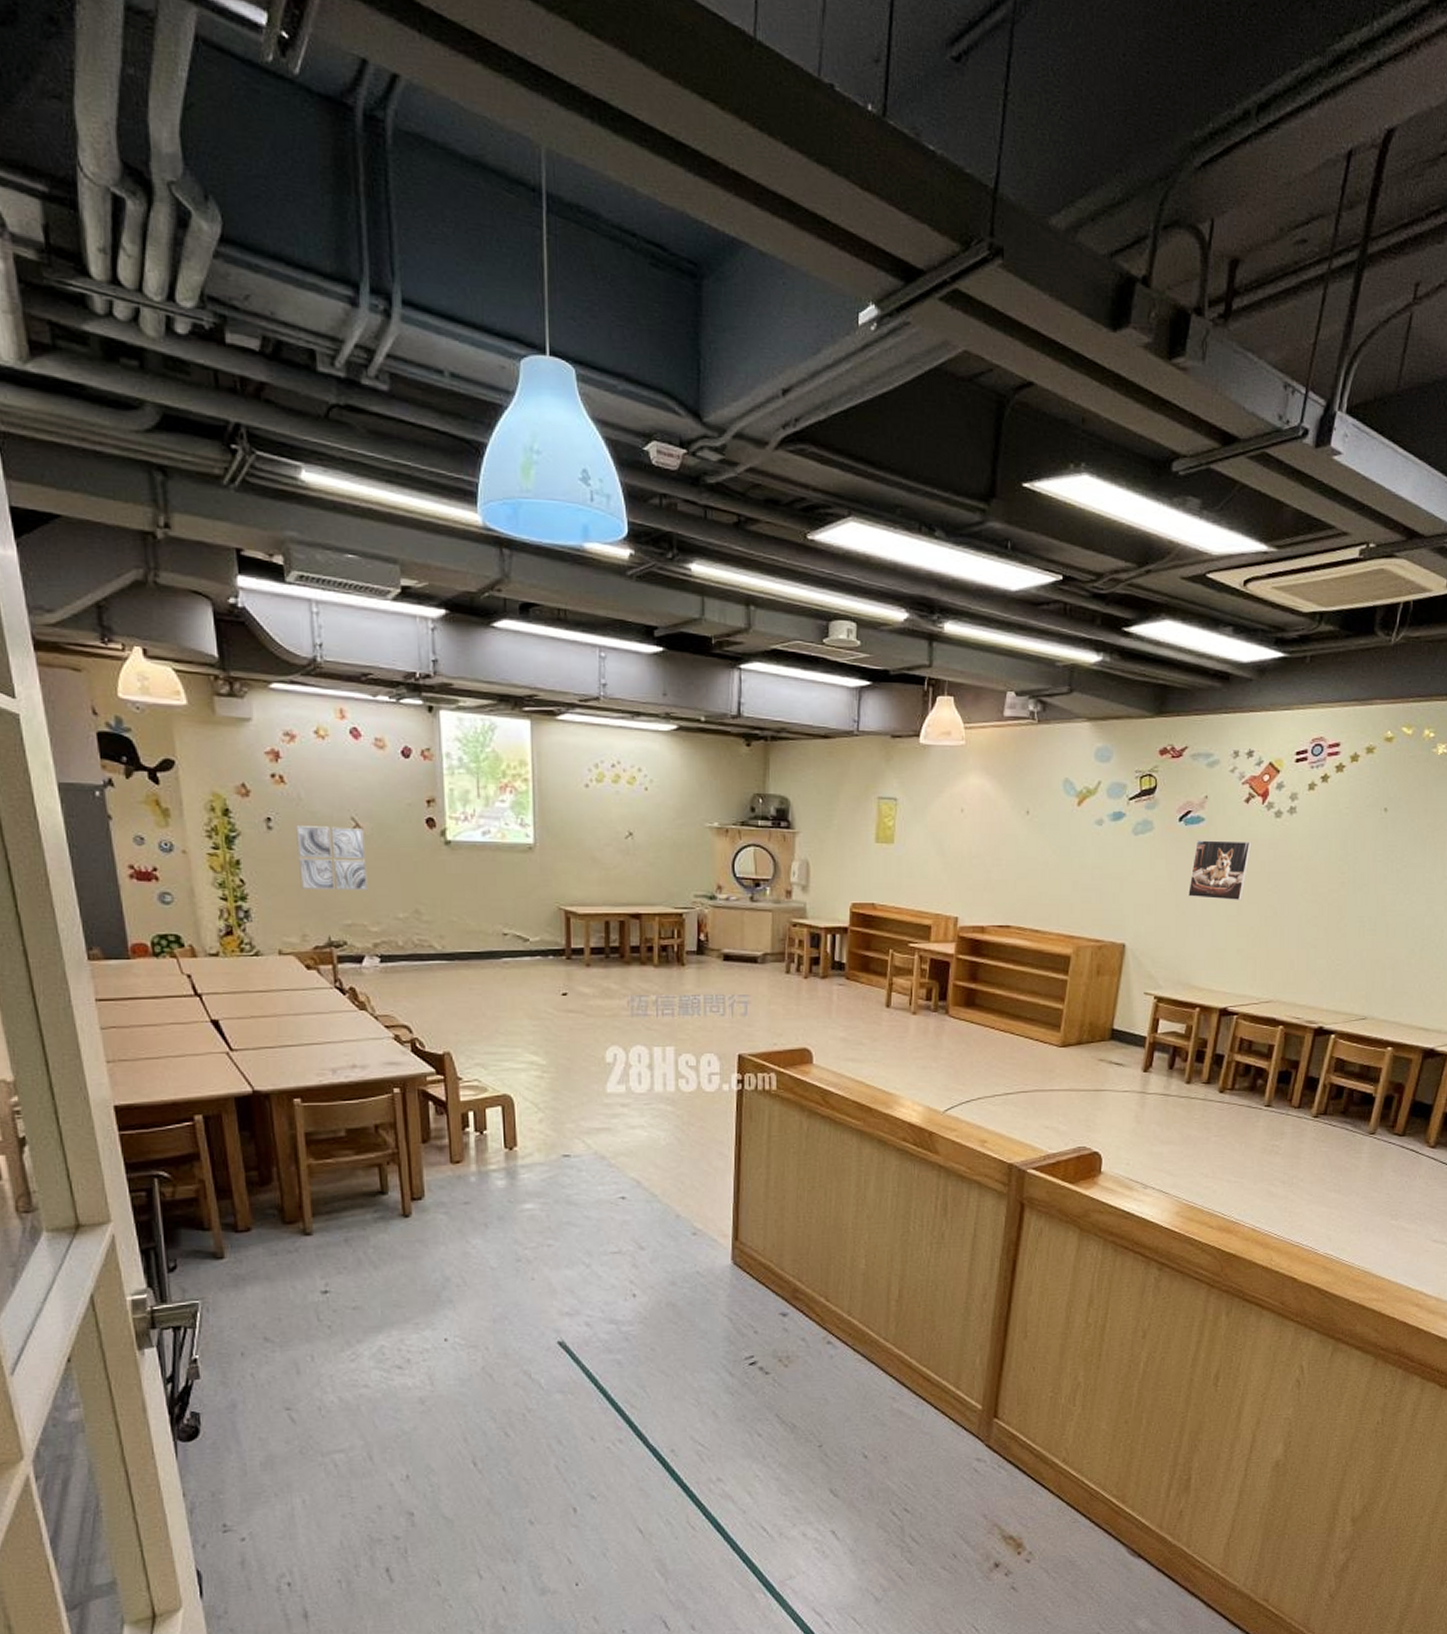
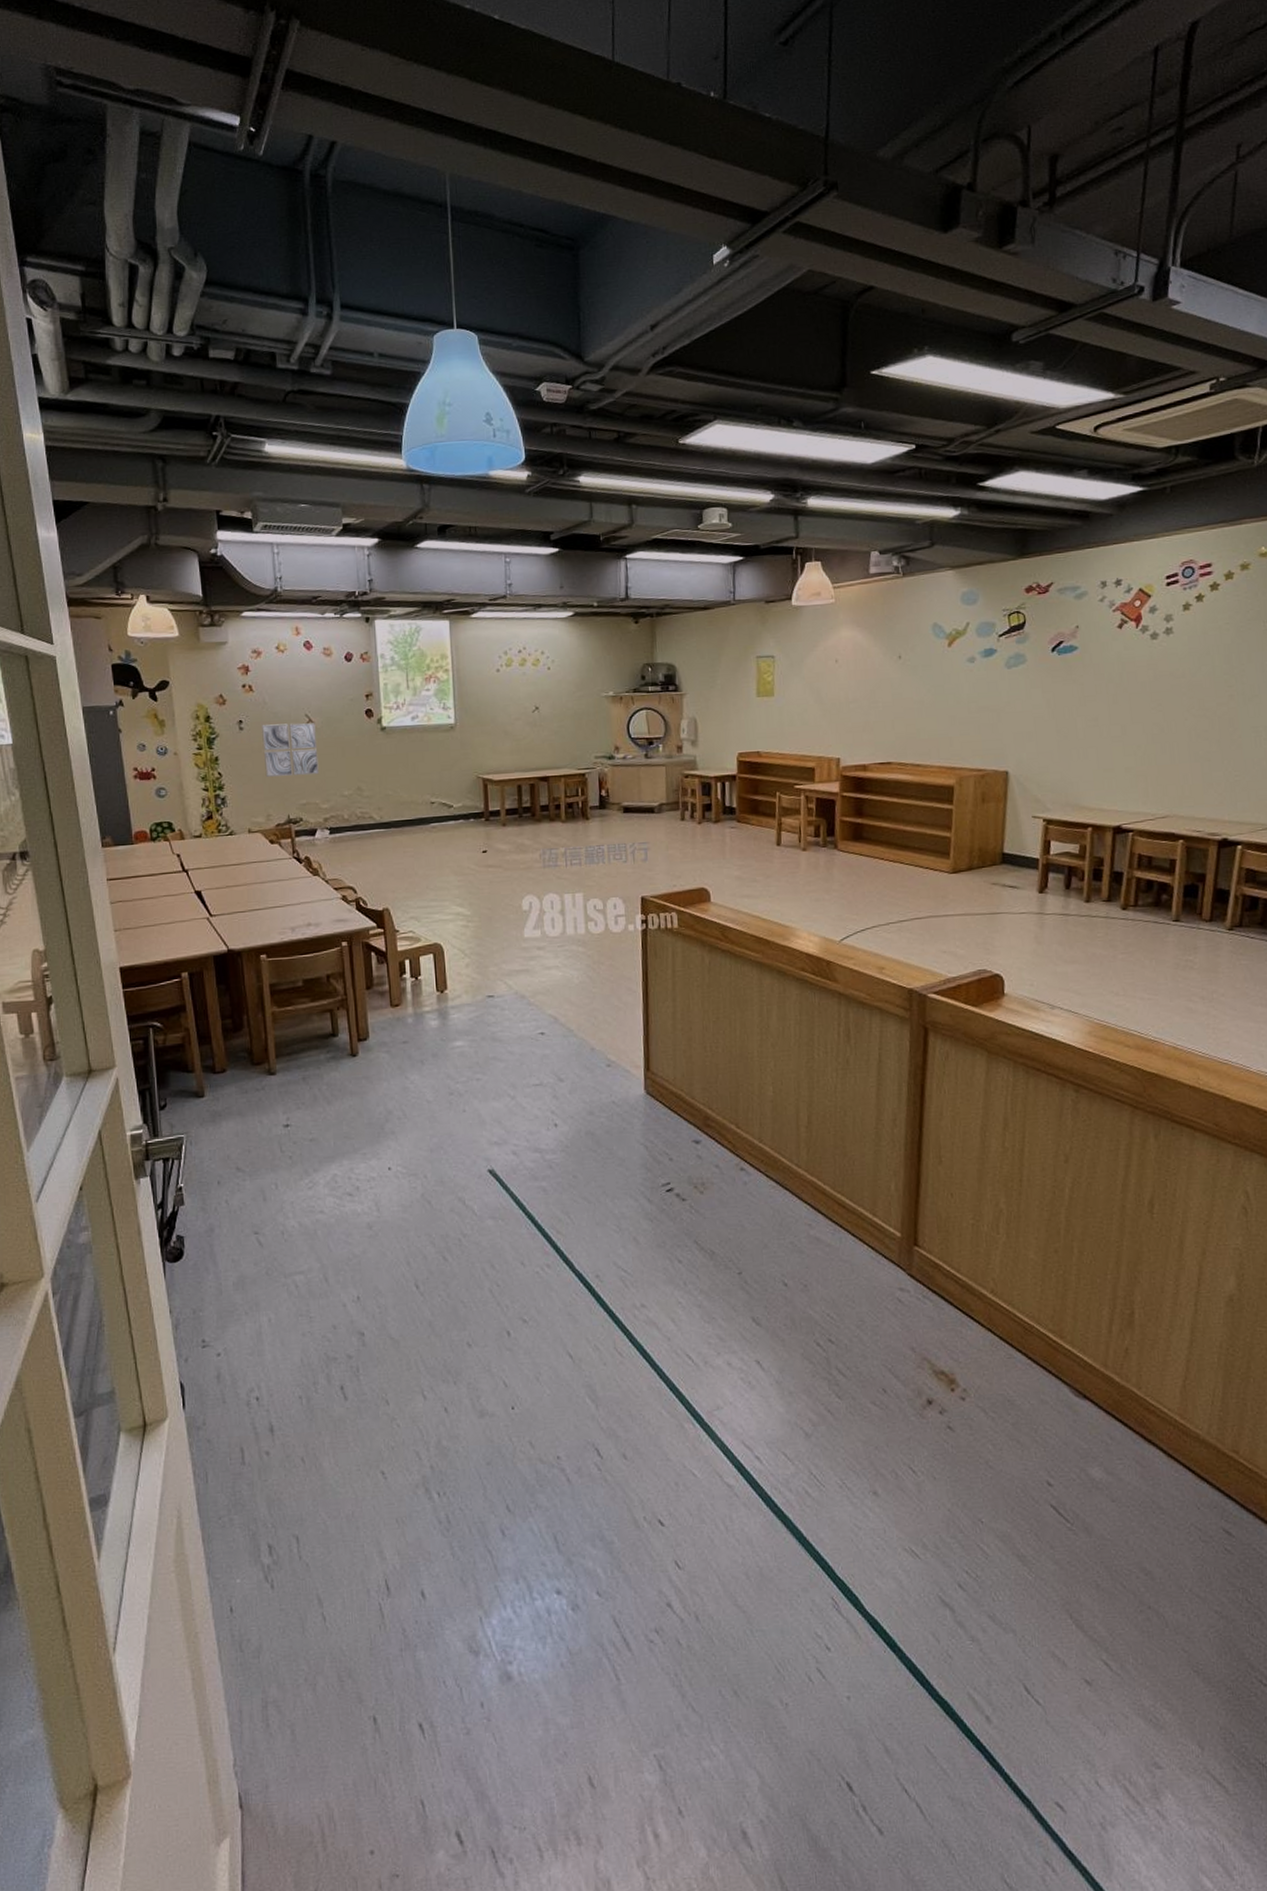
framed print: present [1187,840,1252,900] -> none [1067,664,1130,722]

